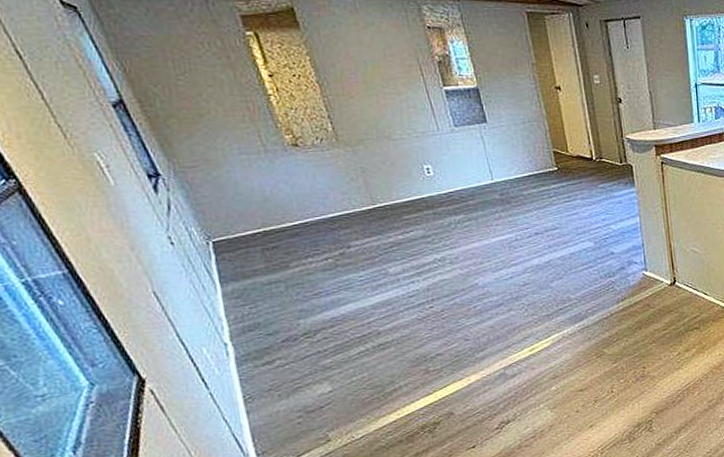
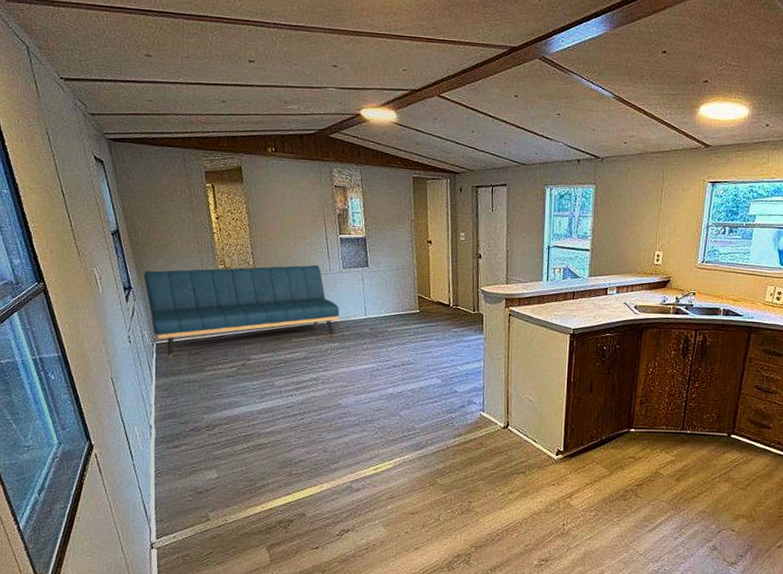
sofa: none [175,124,460,260] -> present [144,264,340,360]

